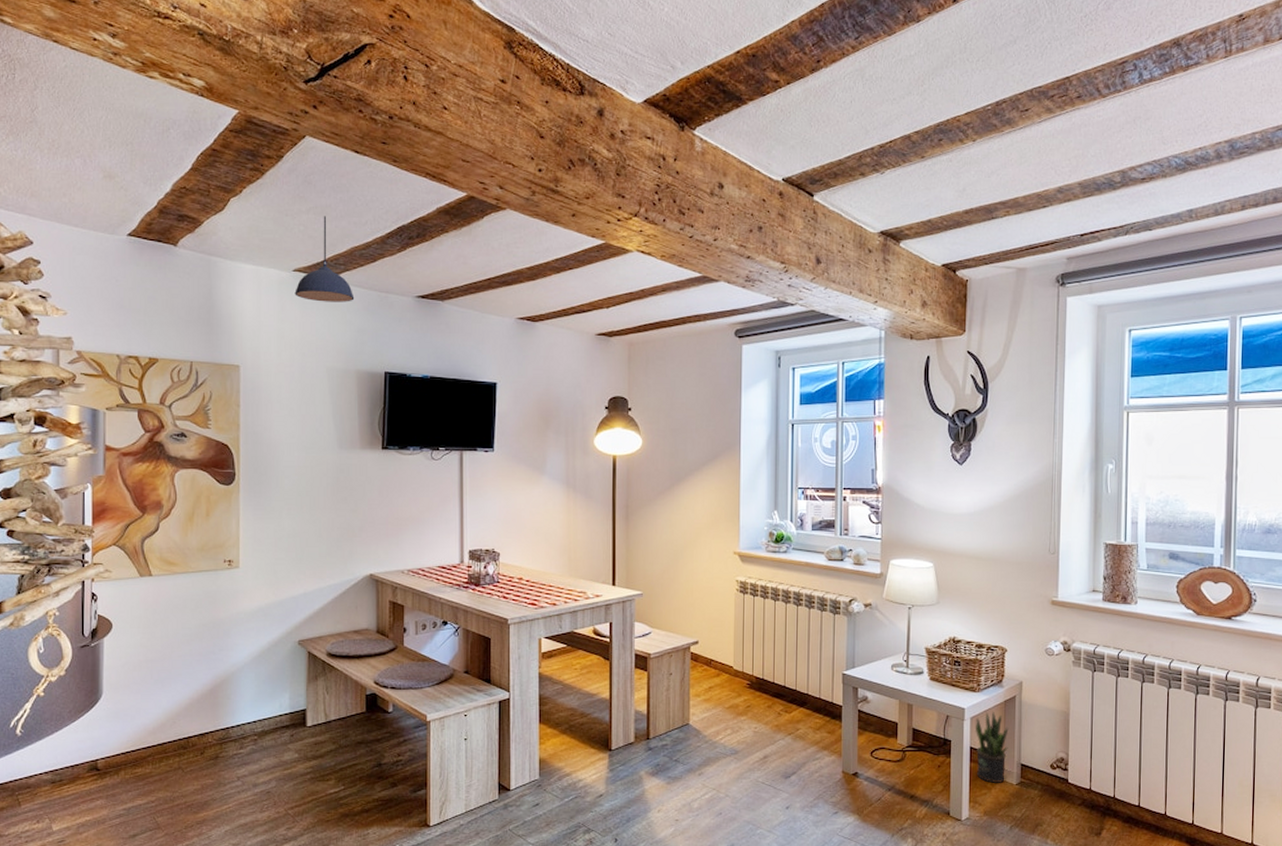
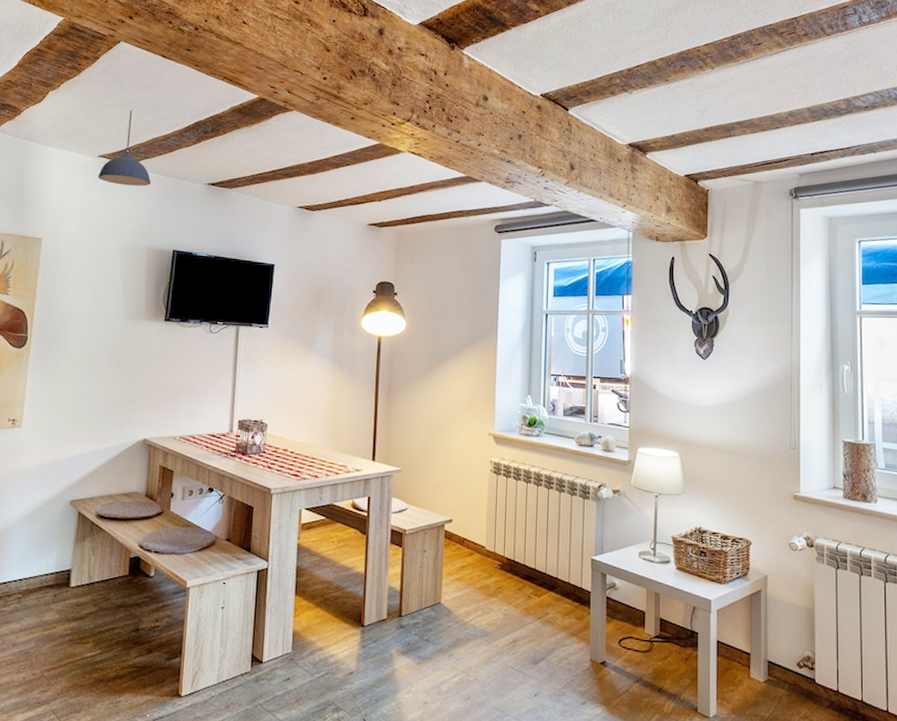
potted plant: present [976,711,1009,784] -> none [722,604,755,681]

